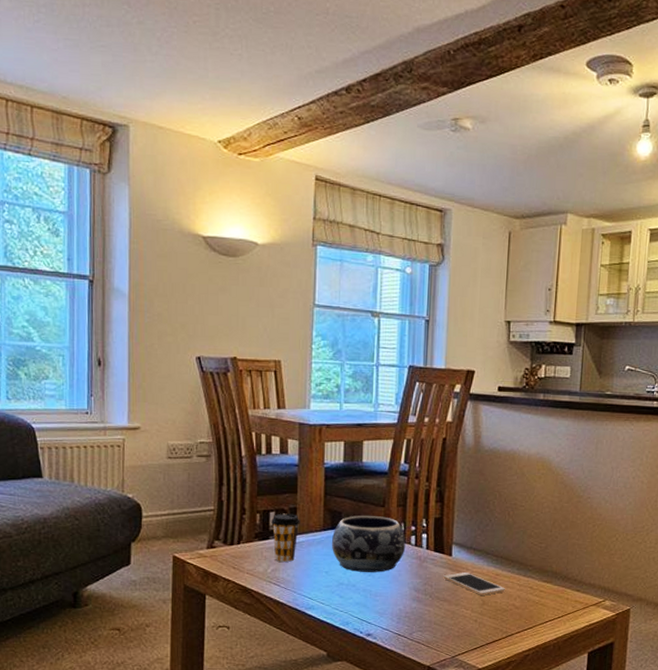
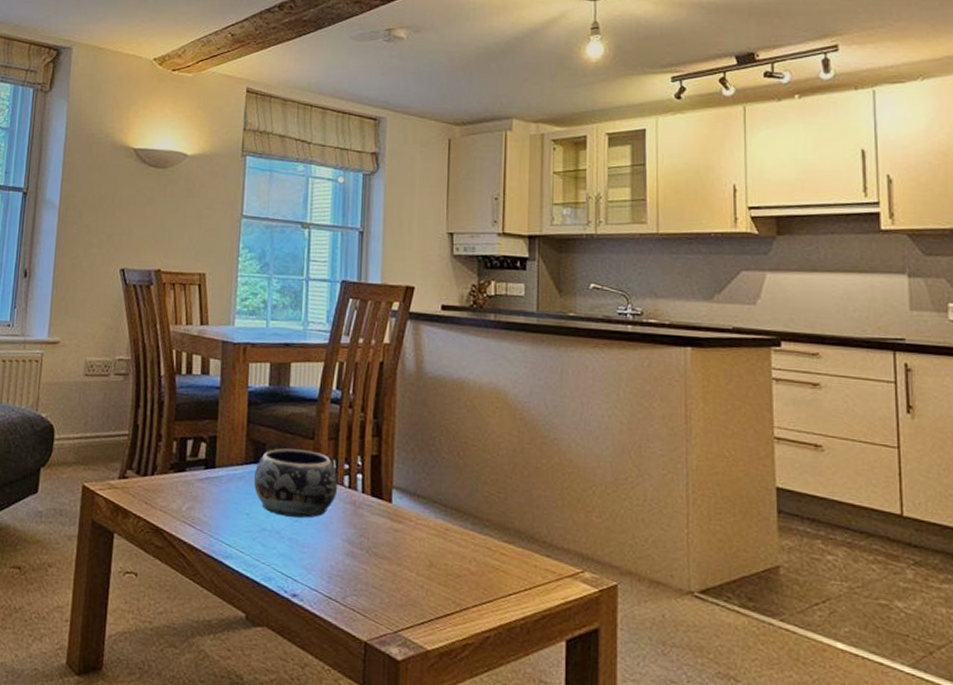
coffee cup: present [271,513,300,562] -> none [188,442,220,500]
cell phone: present [443,572,505,595] -> none [382,524,457,555]

